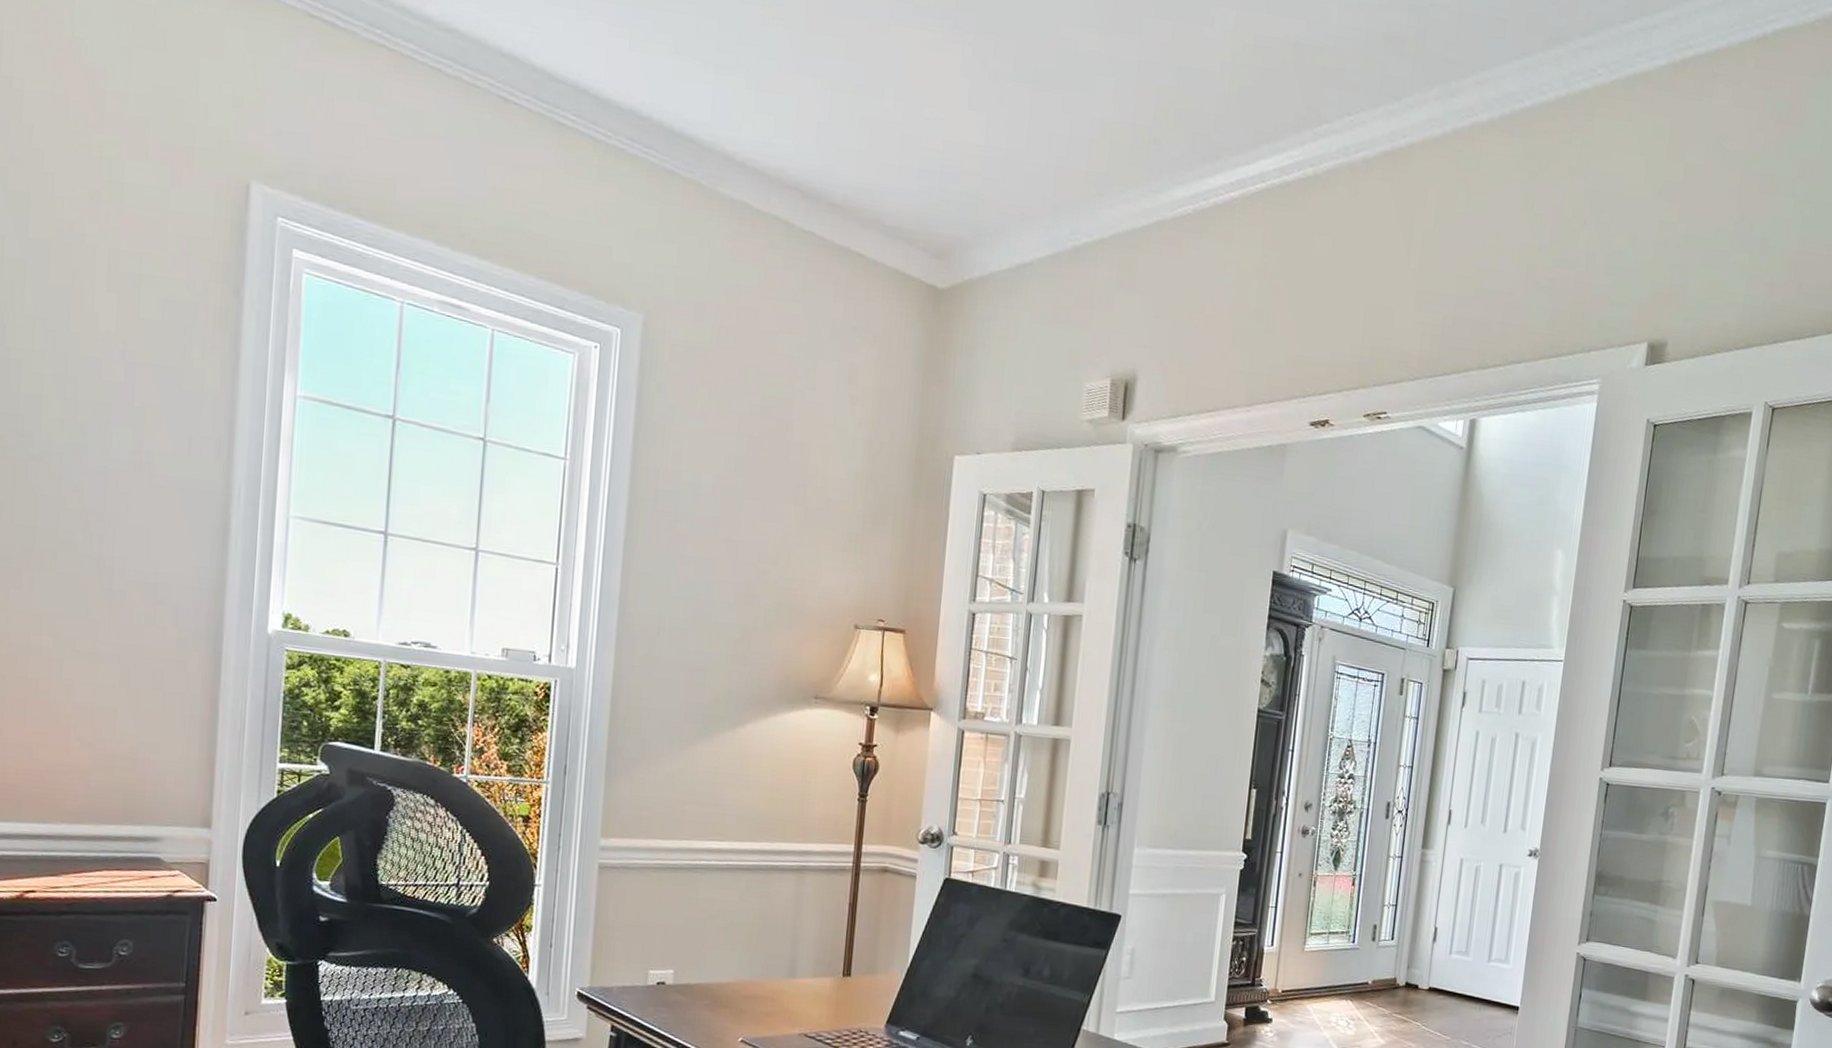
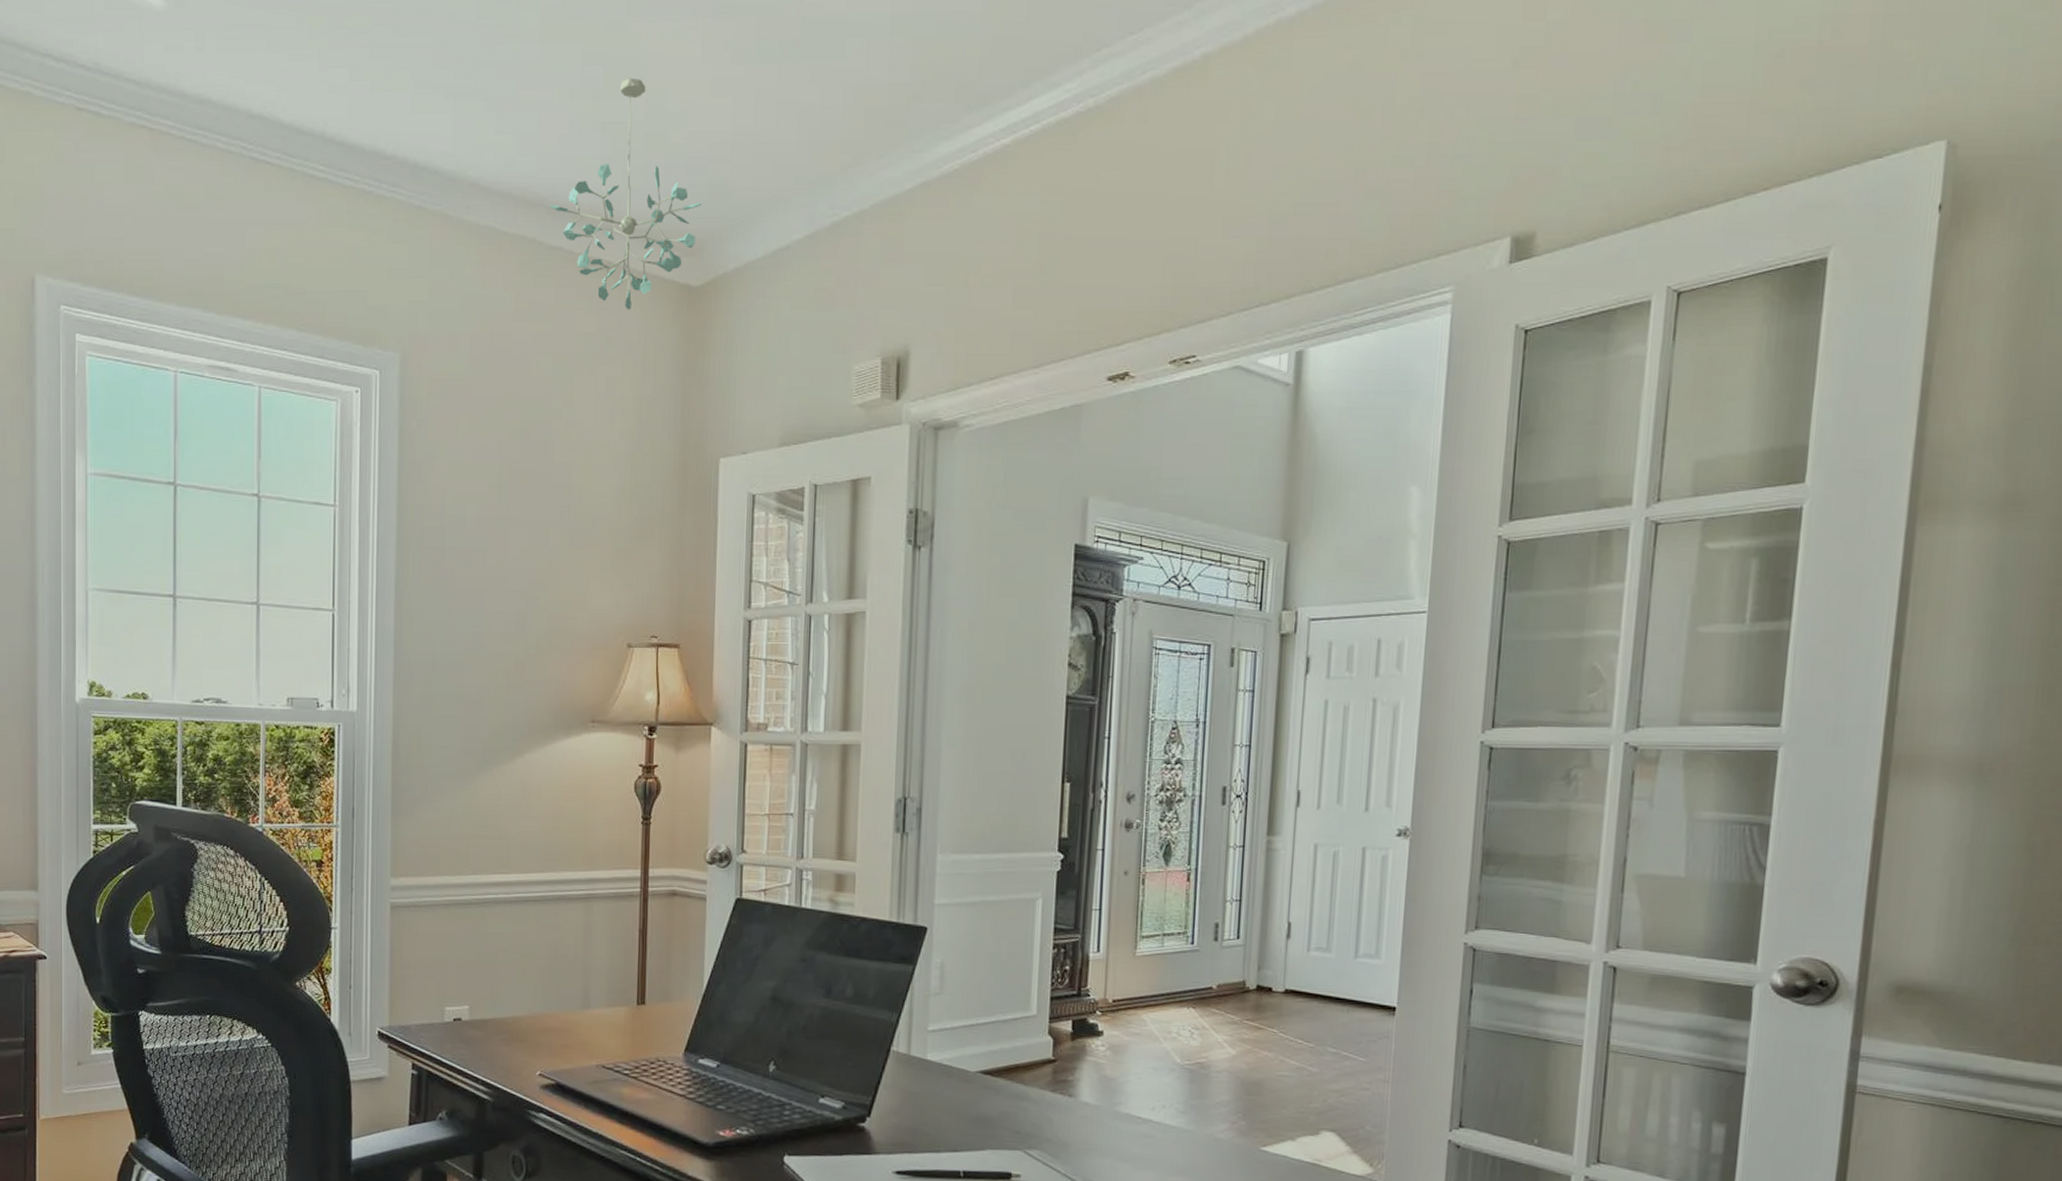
ceiling light fixture: none [803,79,952,303] -> present [549,78,702,310]

